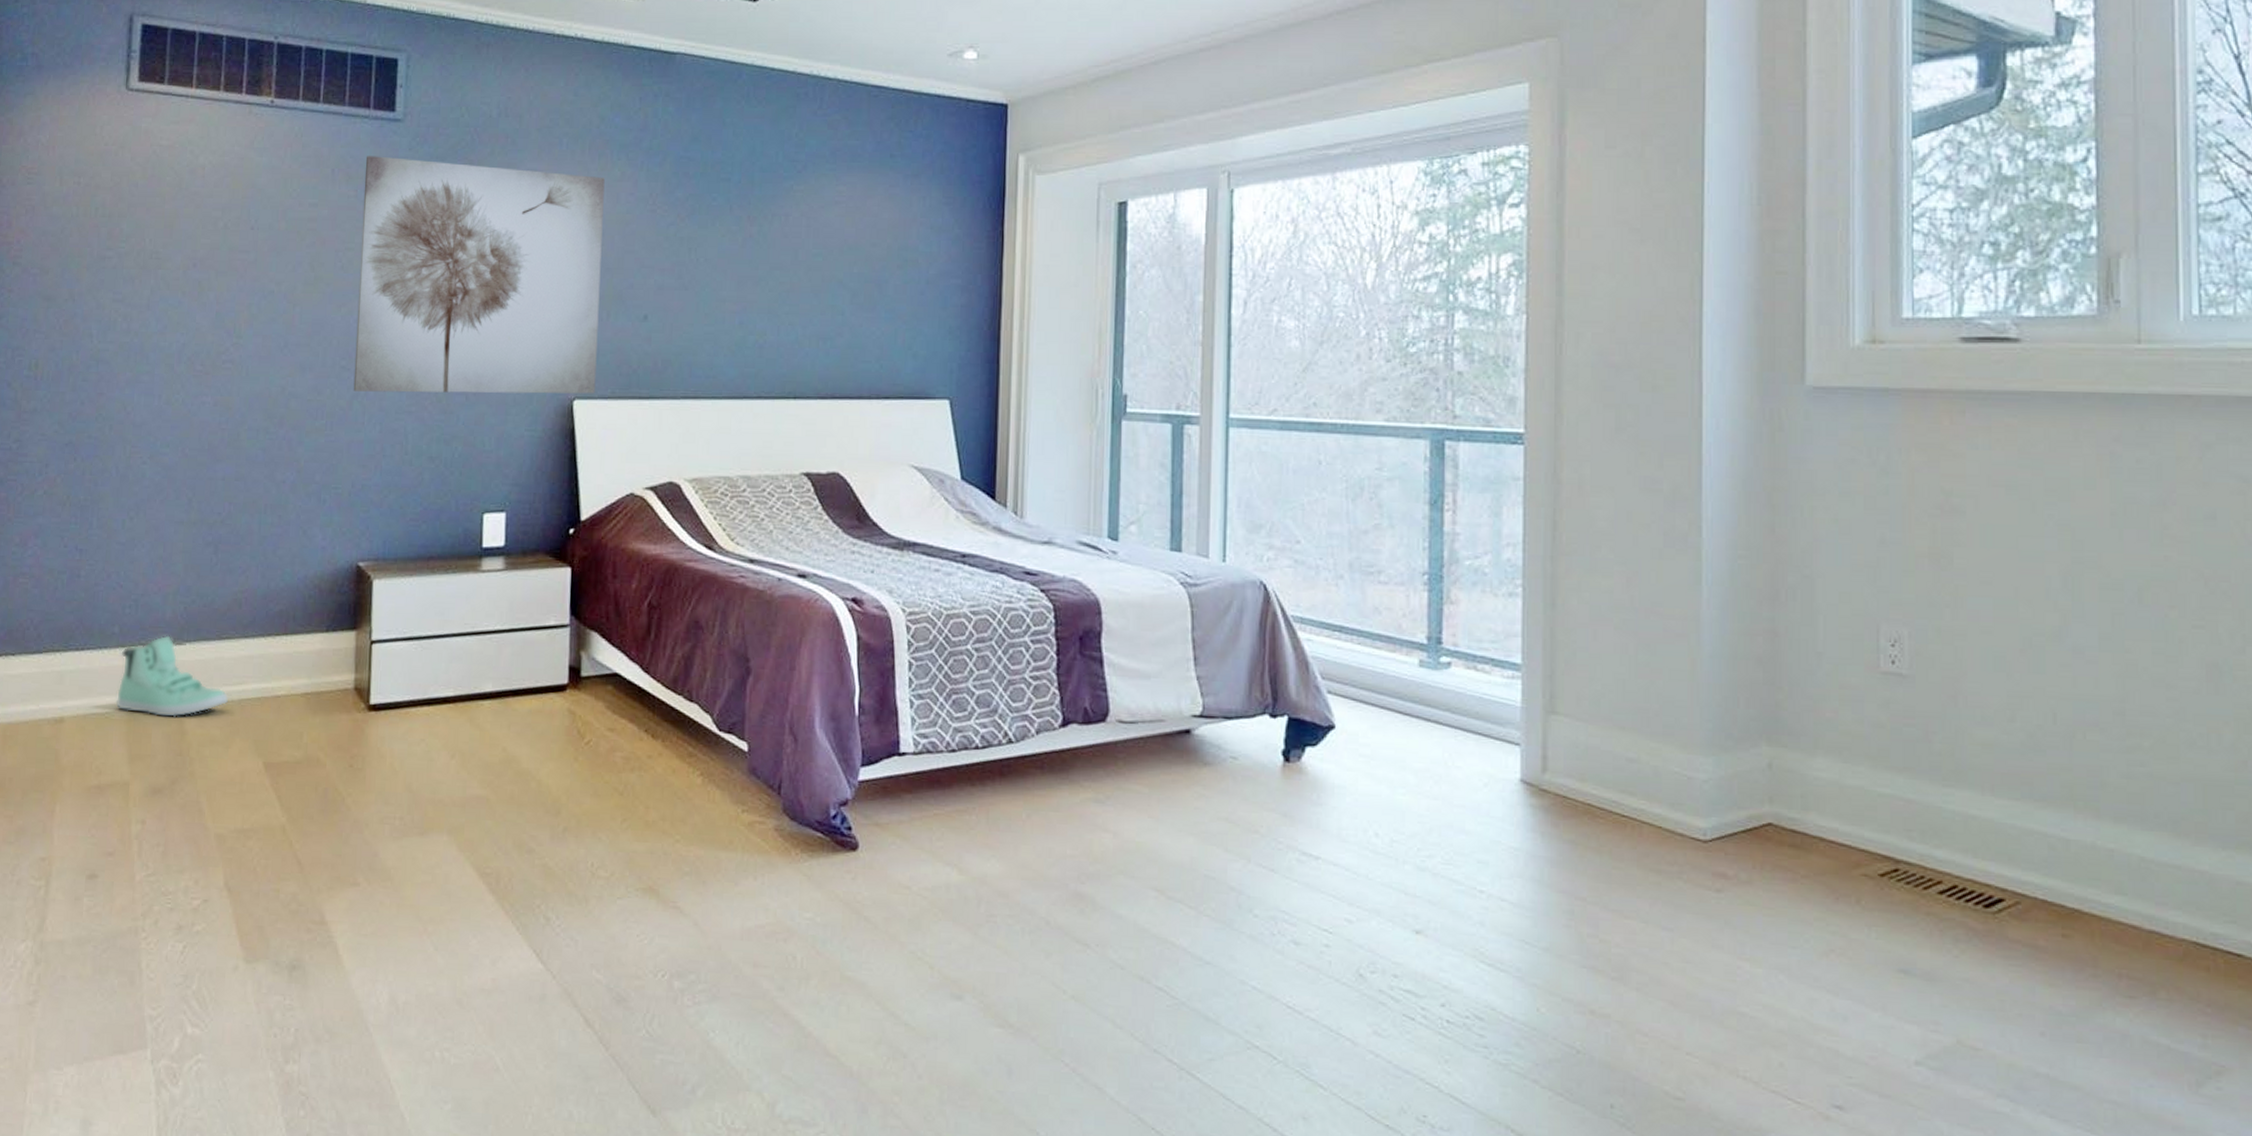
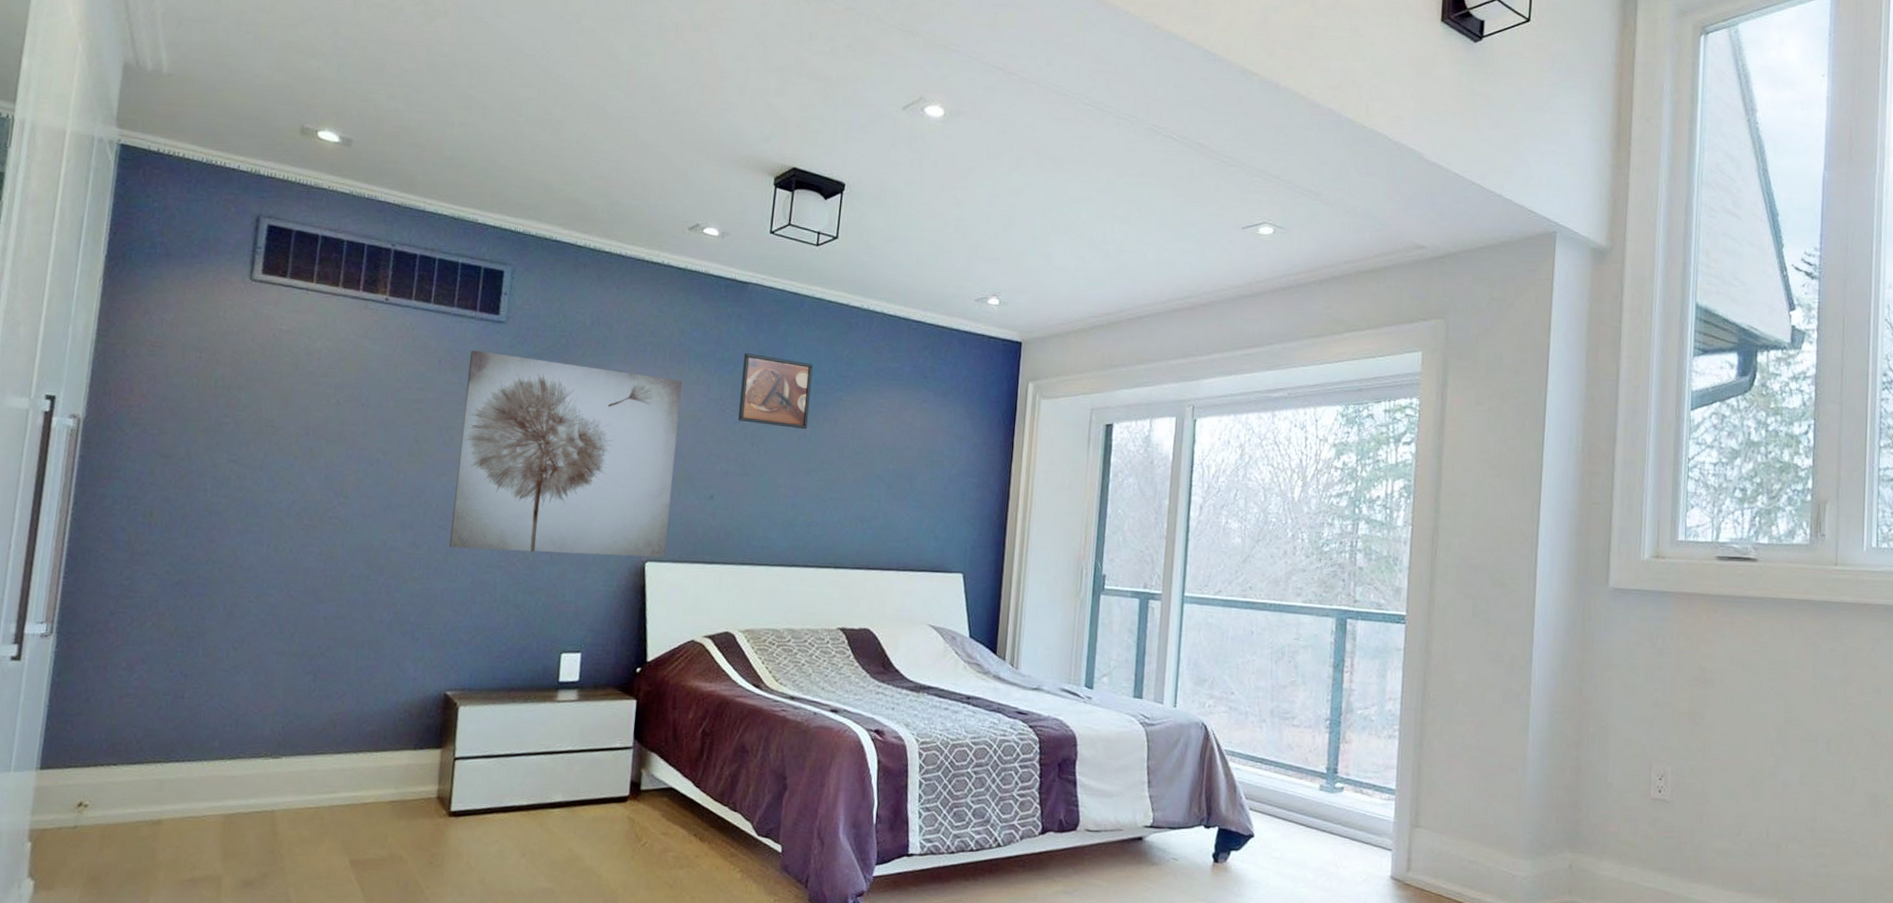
sneaker: present [116,635,229,717] -> none [213,750,321,821]
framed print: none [671,138,757,229] -> present [737,352,813,430]

